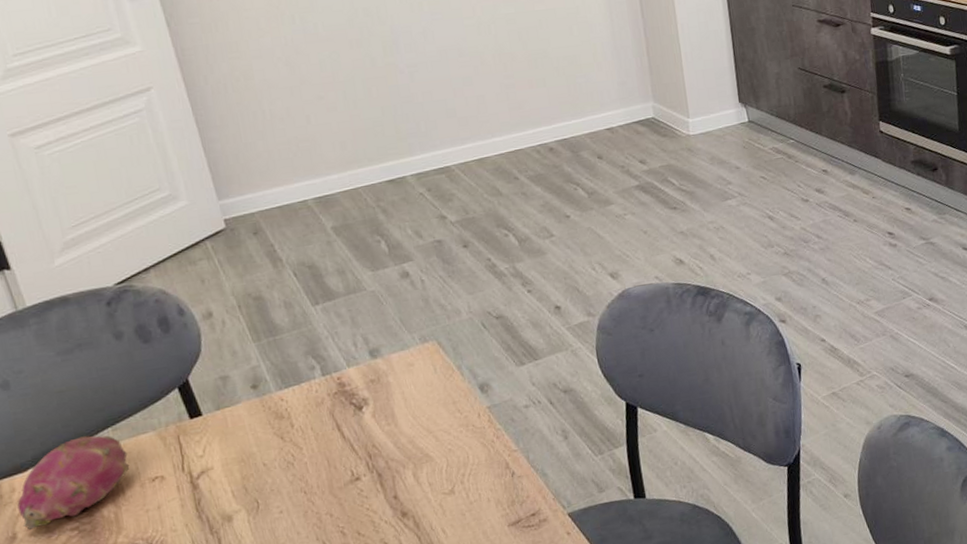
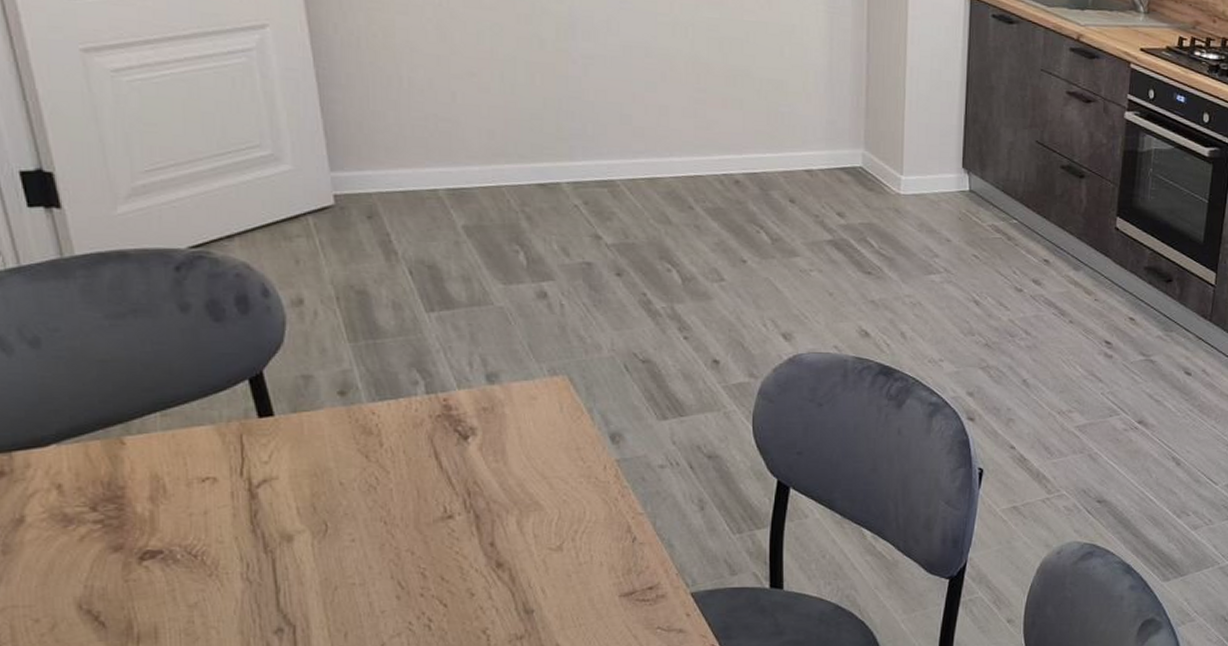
fruit: present [17,435,130,531] -> none [30,417,177,516]

